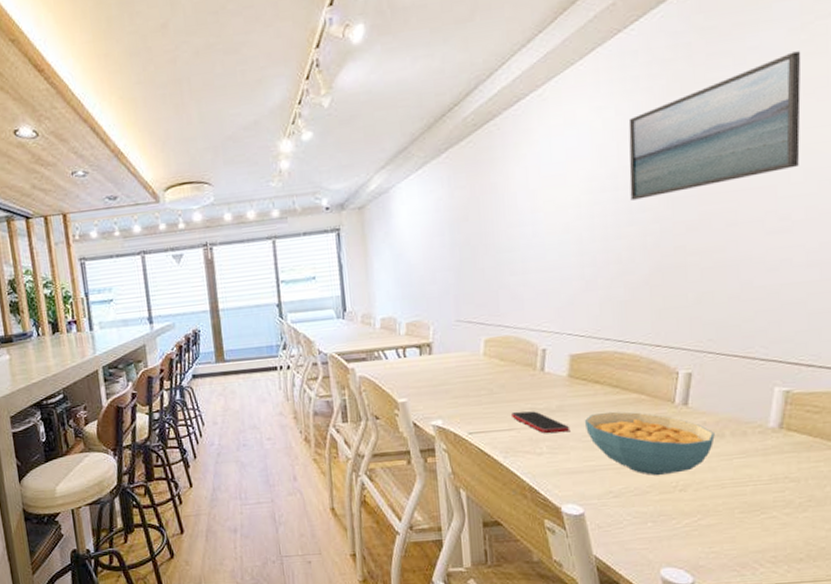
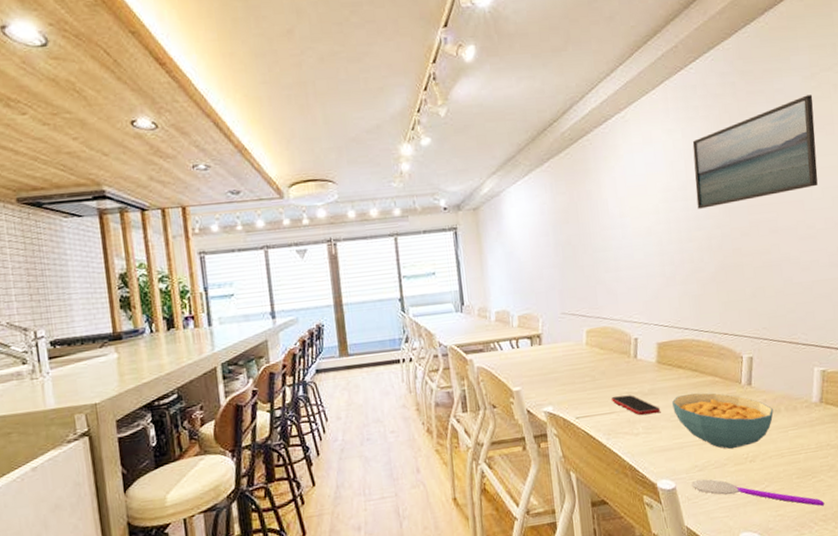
spoon: none [603,506,776,546] -> present [691,479,825,506]

